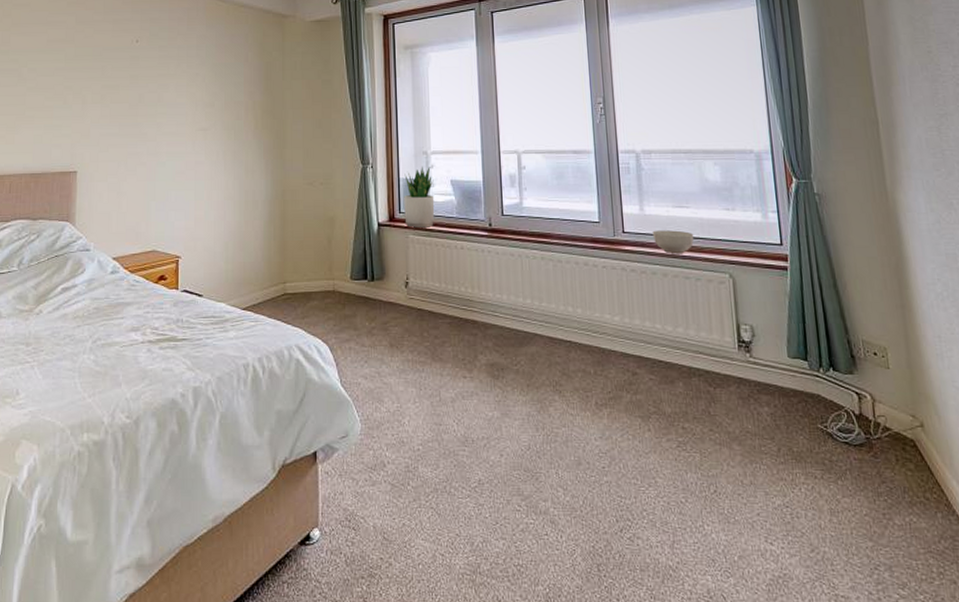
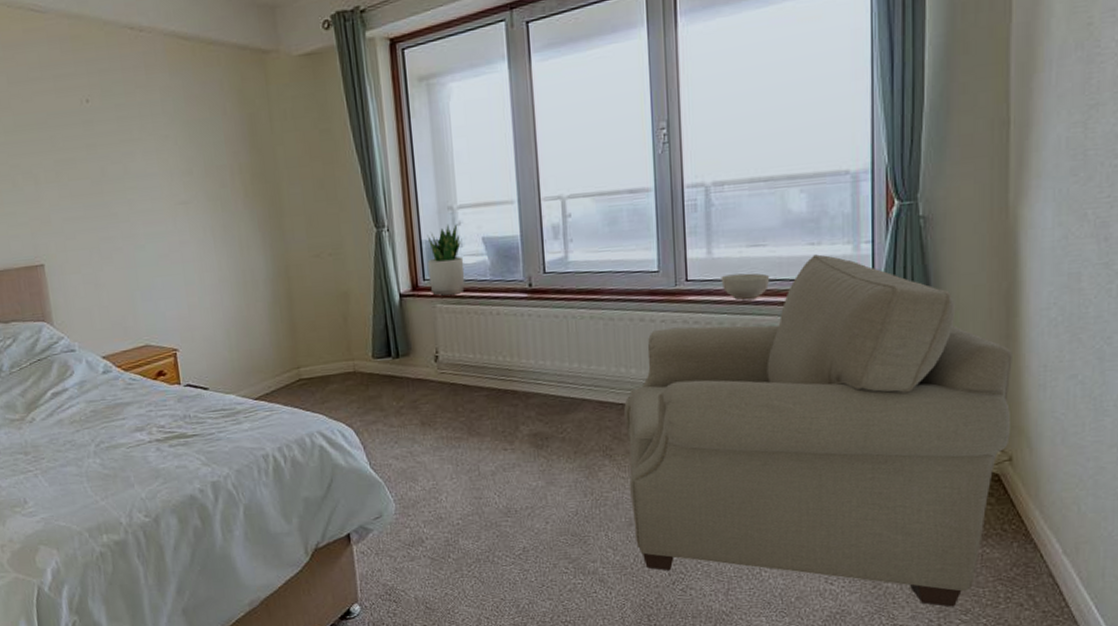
chair: none [572,219,919,580] -> present [624,254,1012,607]

